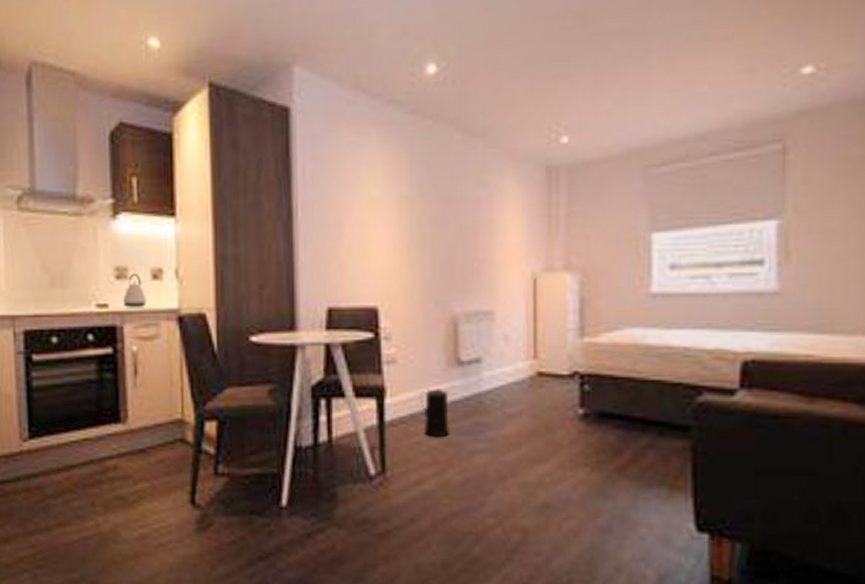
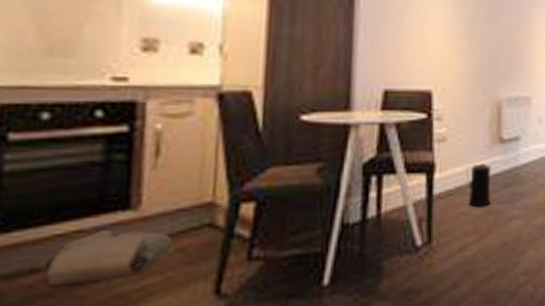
bag: none [63,439,154,484] -> present [38,229,173,286]
kettle: present [123,272,147,308] -> none [149,45,180,83]

